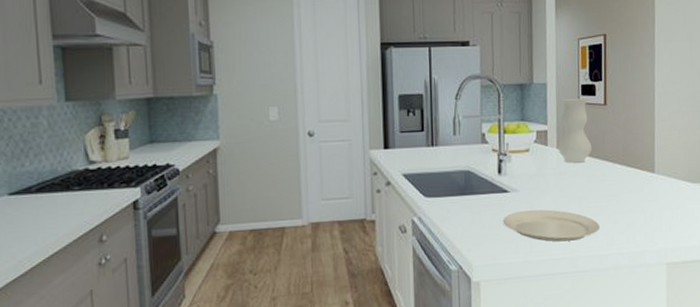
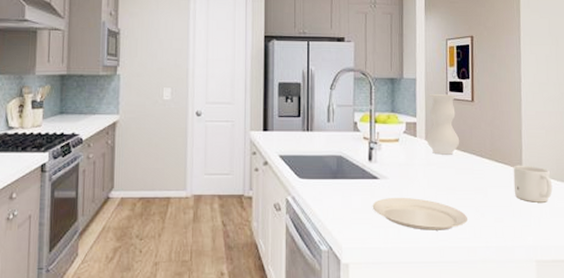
mug: none [645,168,684,206] -> present [513,165,553,203]

